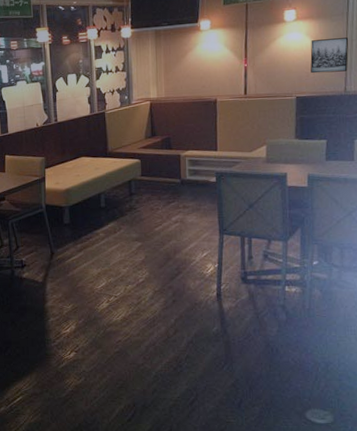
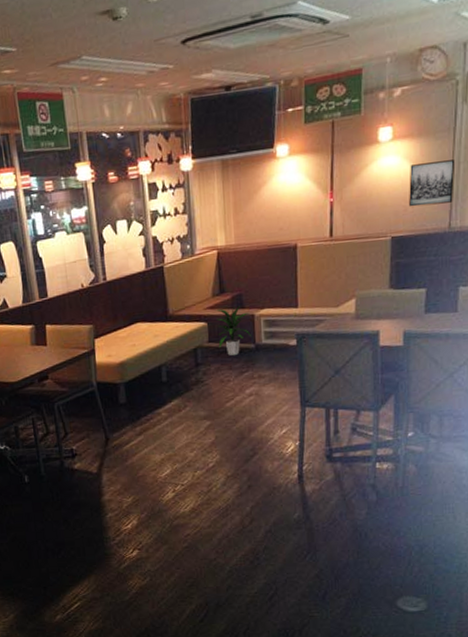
indoor plant: none [148,146,177,188] -> present [216,305,251,356]

